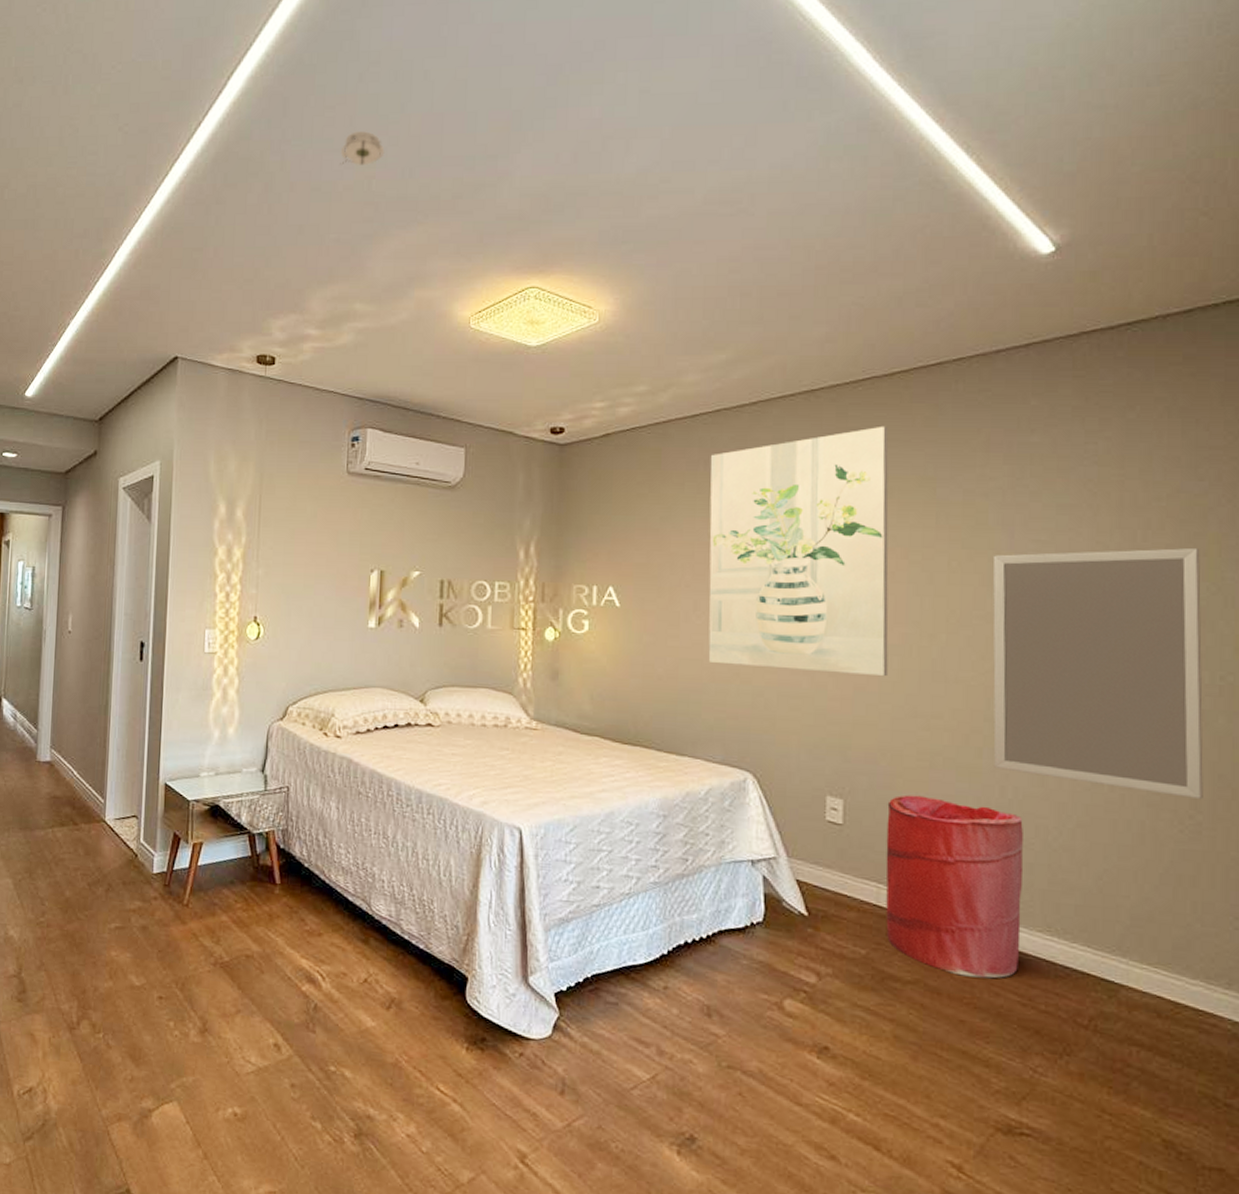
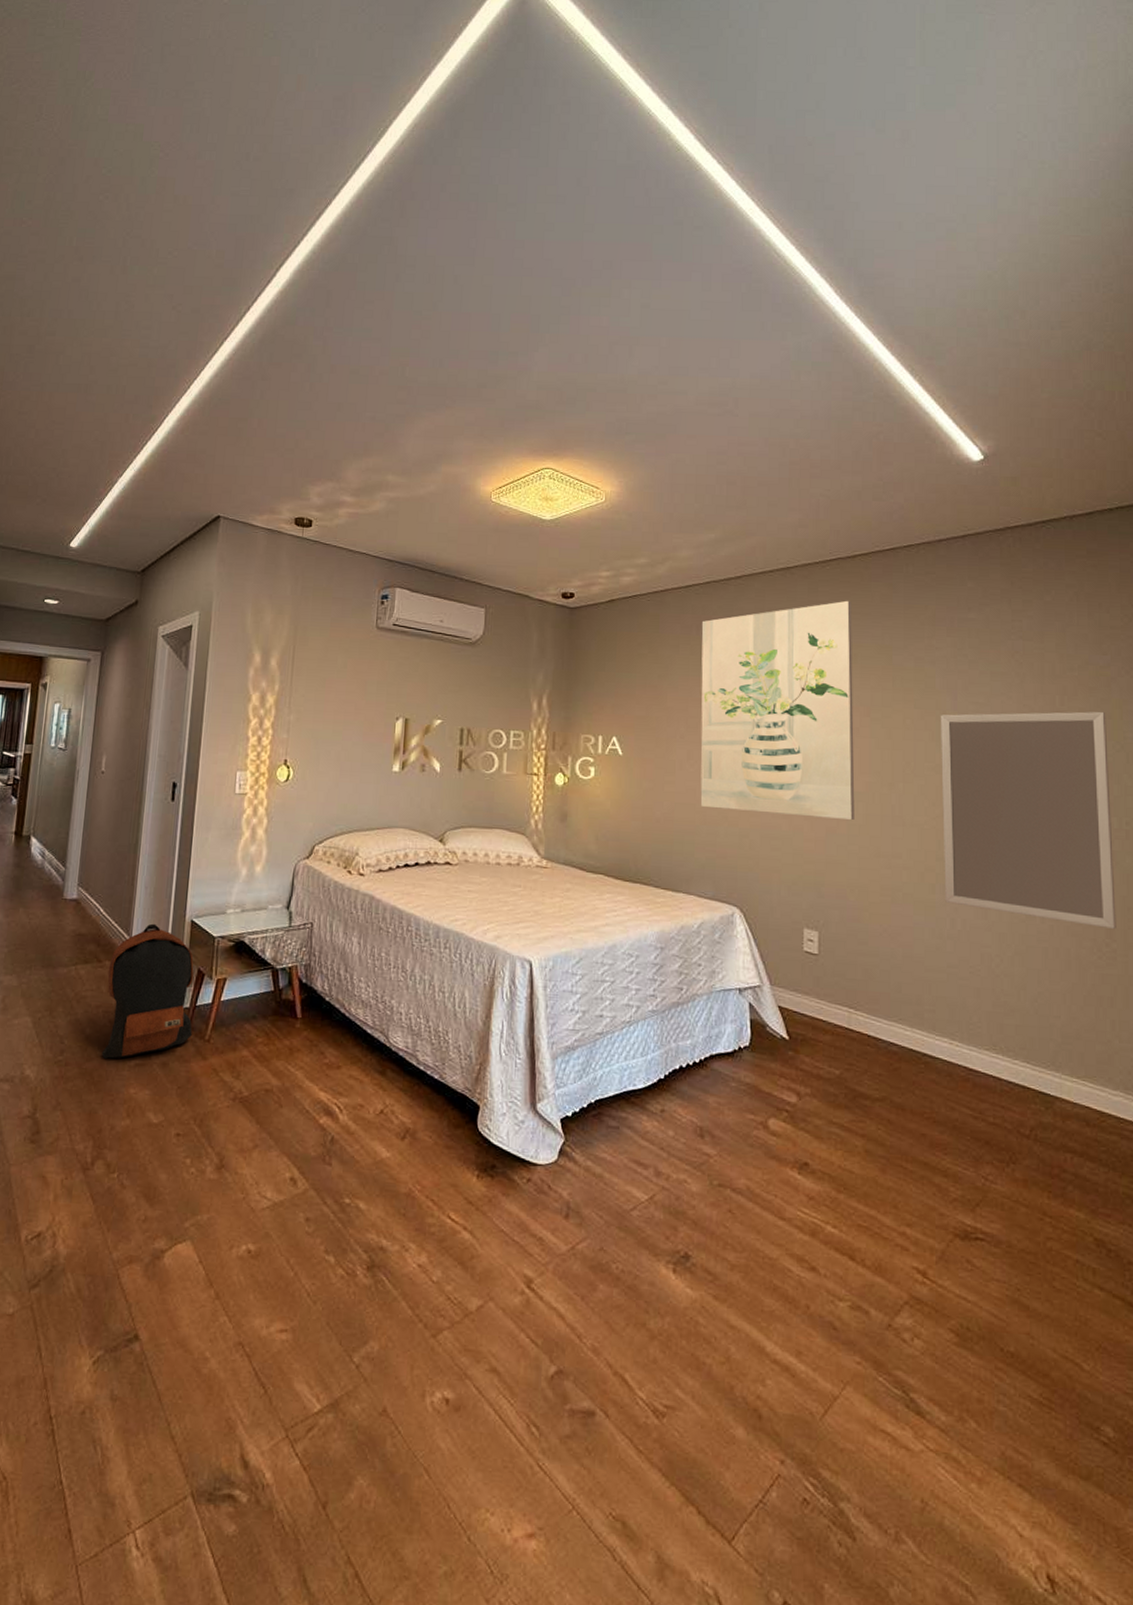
backpack: none [81,786,170,921] -> present [101,923,194,1059]
smoke detector: present [340,130,385,165] -> none [377,323,418,354]
laundry hamper: present [885,794,1024,979] -> none [855,927,972,1094]

